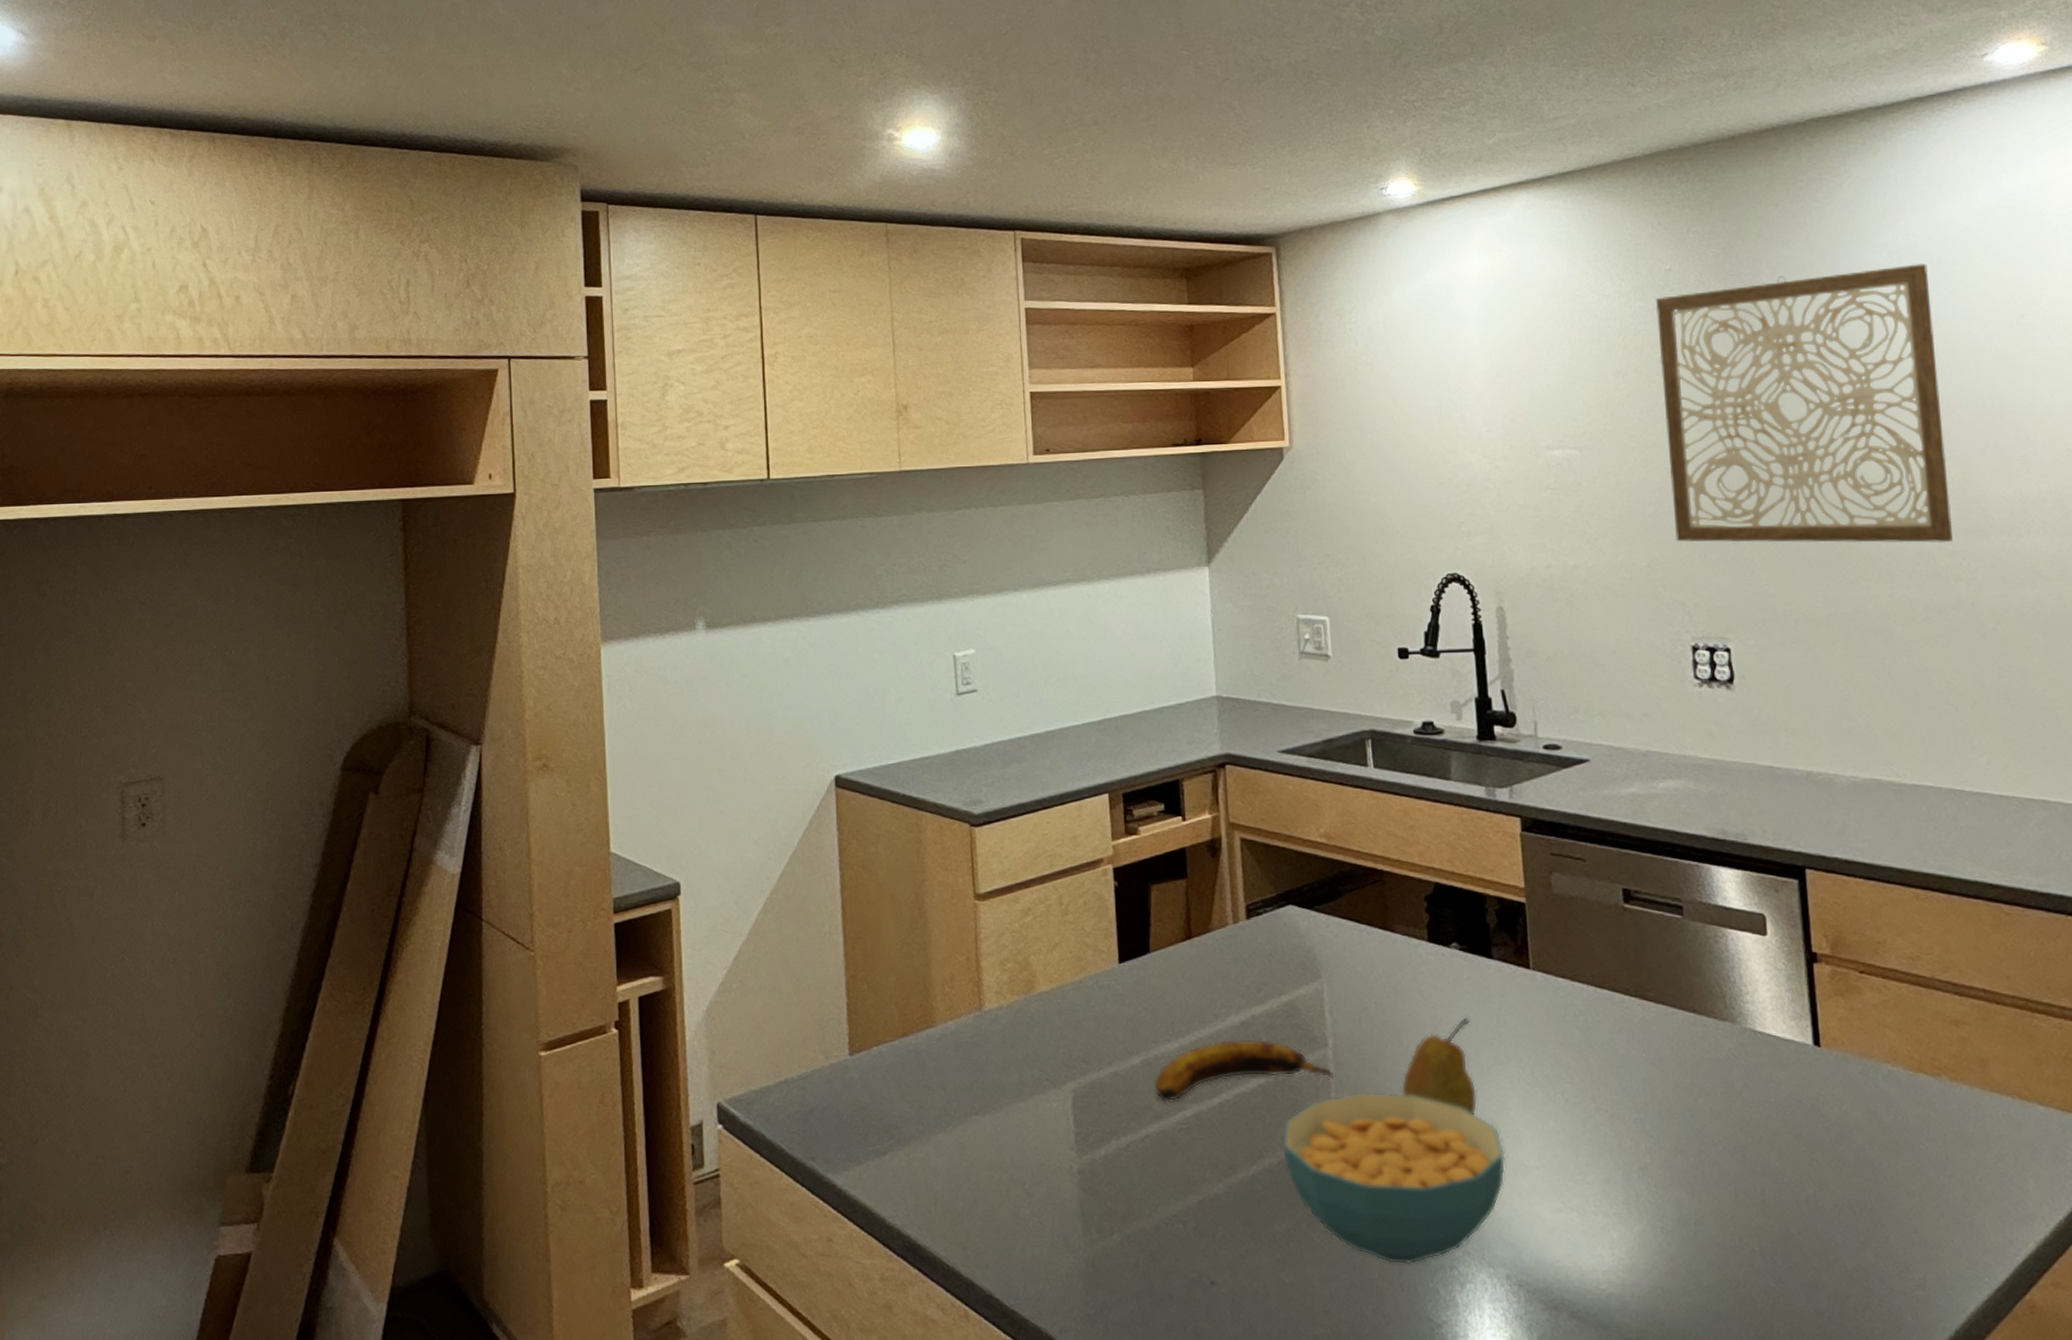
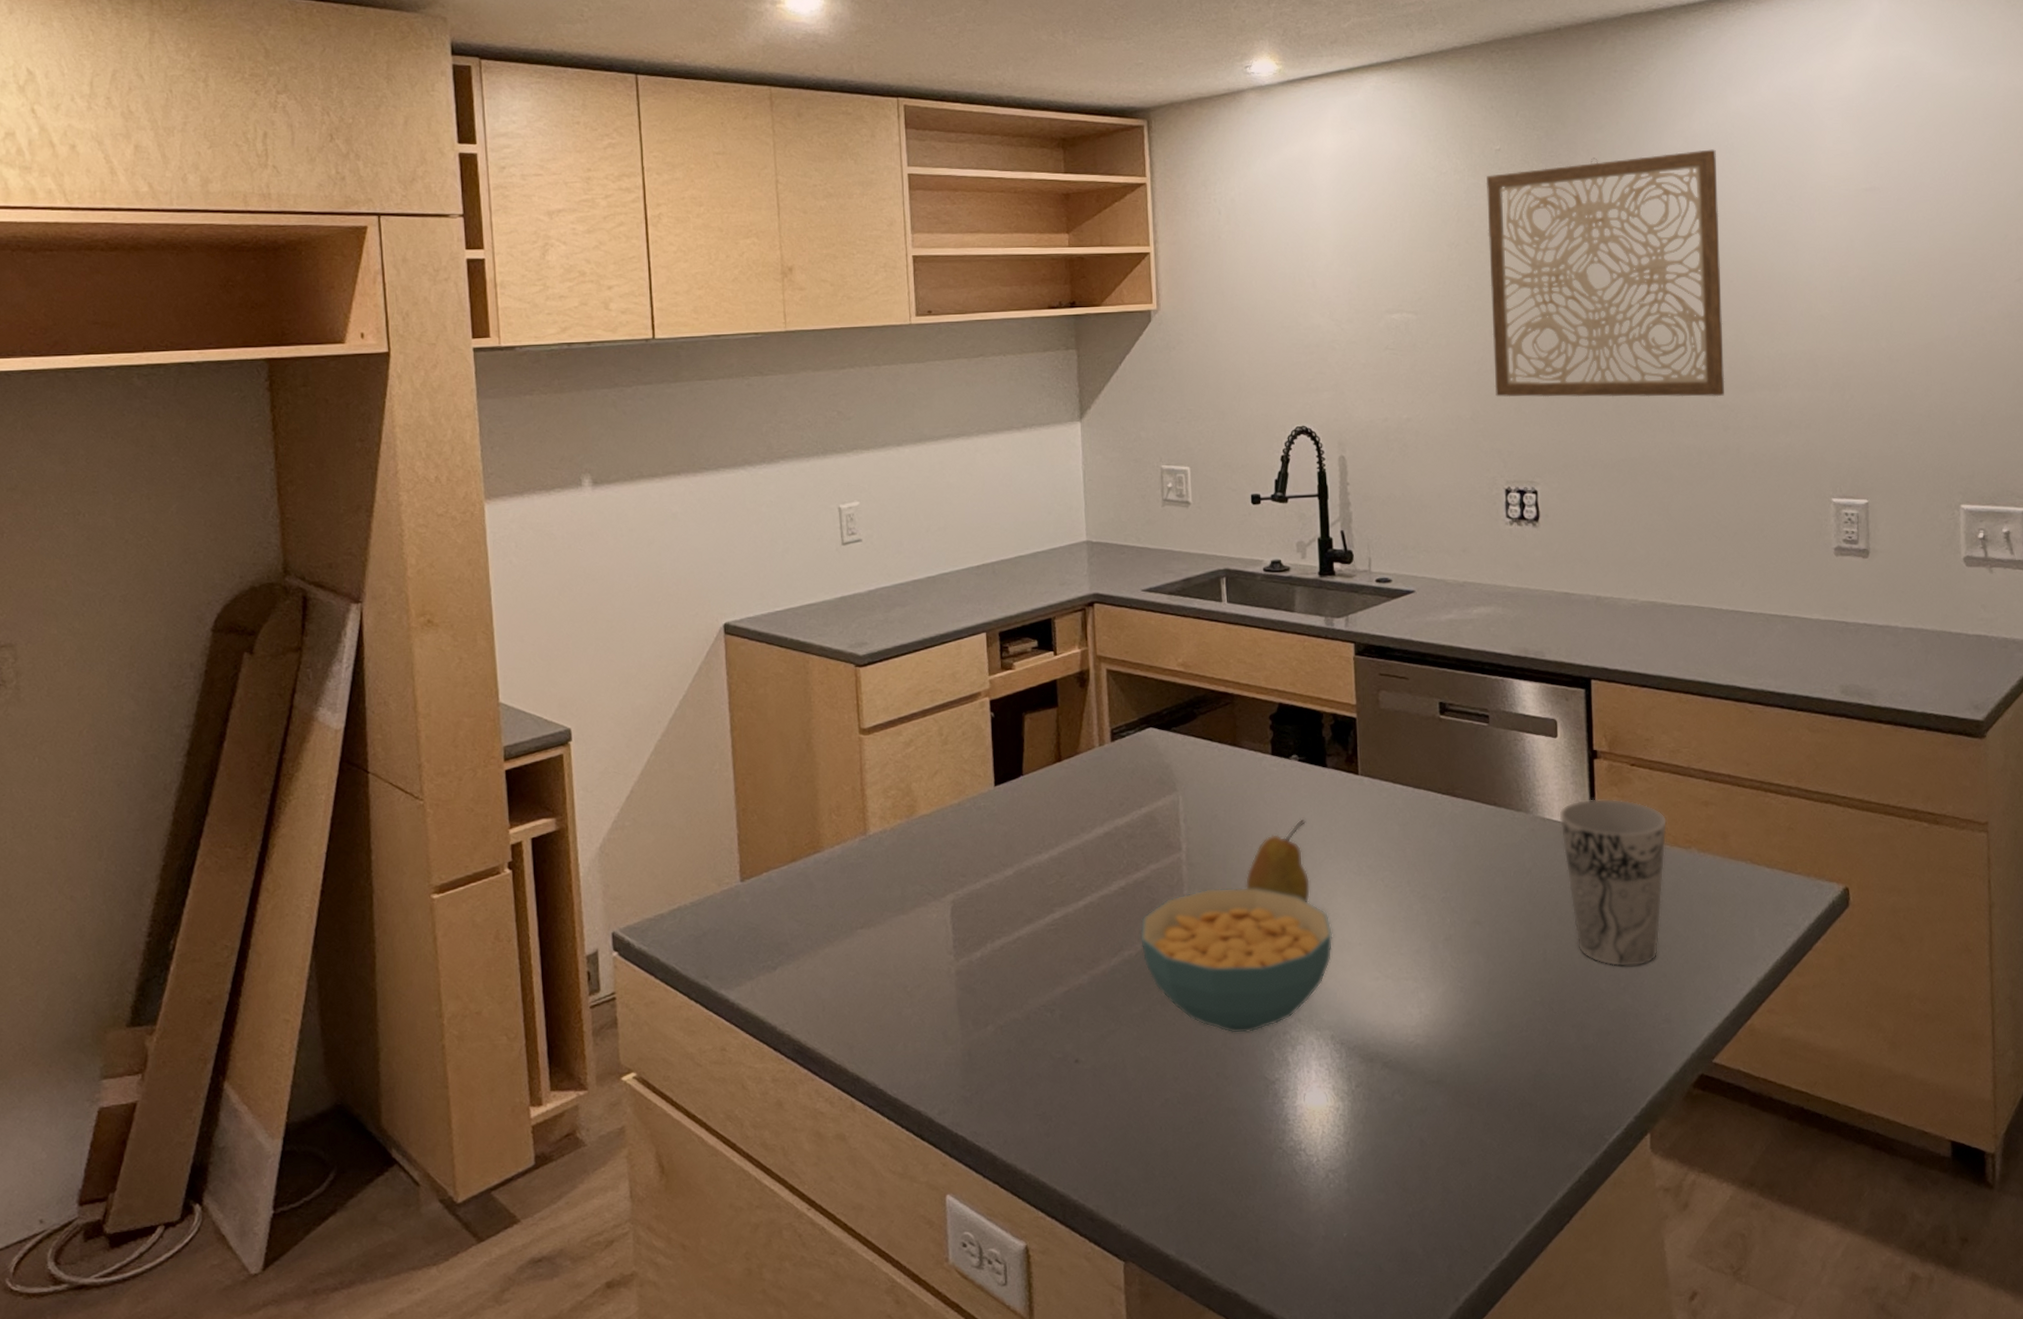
banana: present [1154,1039,1335,1102] -> none [1025,847,1187,907]
cup: none [1773,1010,1910,1217] -> present [1559,798,1668,967]

